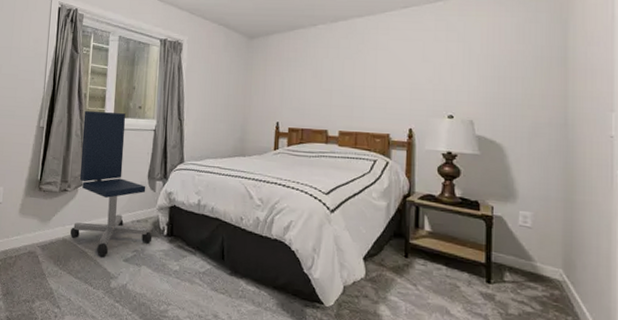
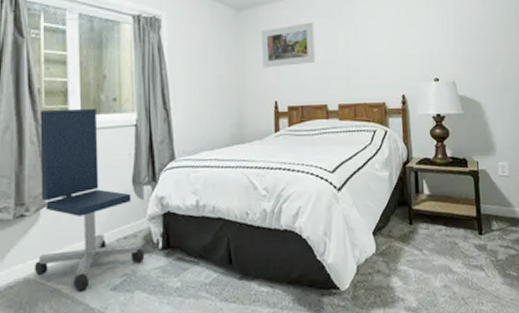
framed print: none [268,52,321,92] -> present [261,22,315,68]

